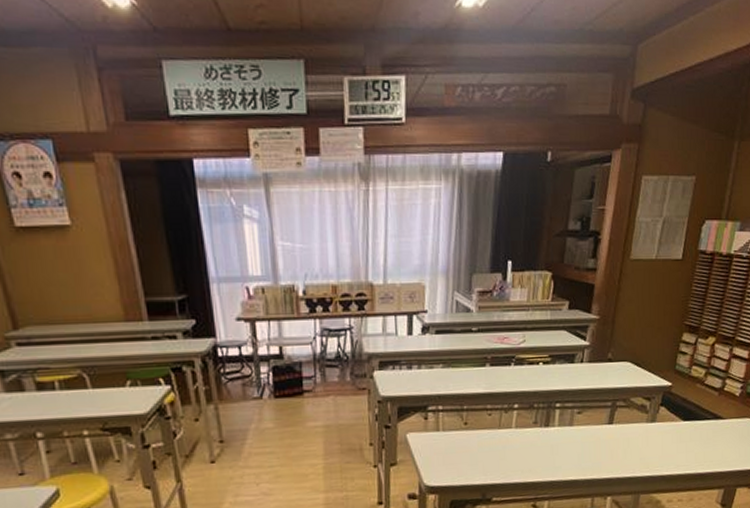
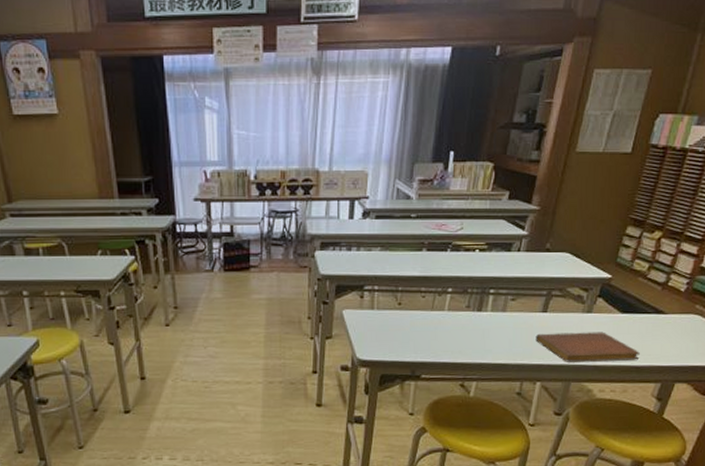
notebook: none [603,440,703,474] -> present [535,332,640,362]

